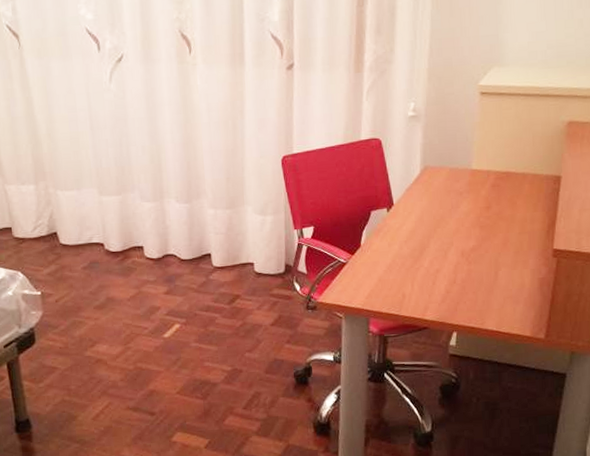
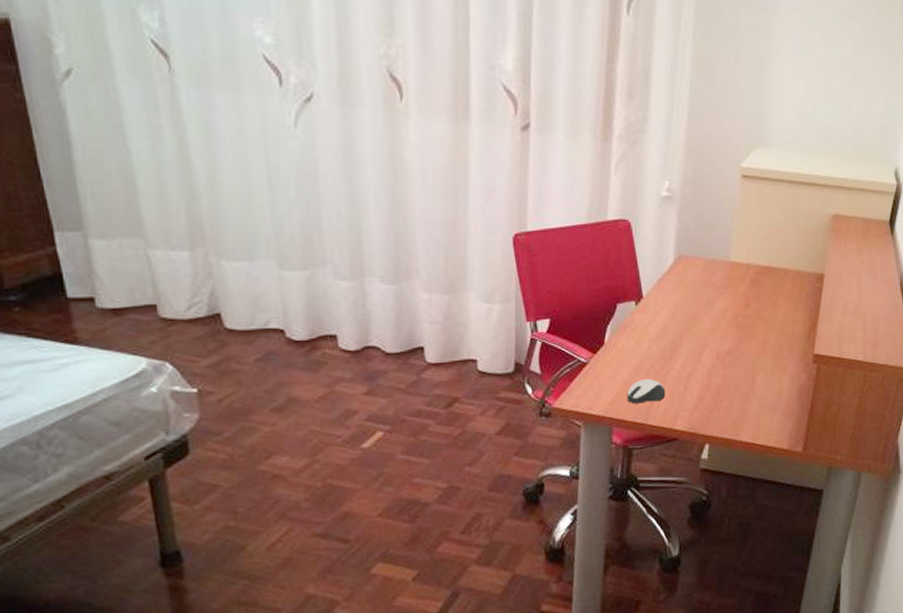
computer mouse: none [381,275,416,298] -> present [627,378,666,404]

